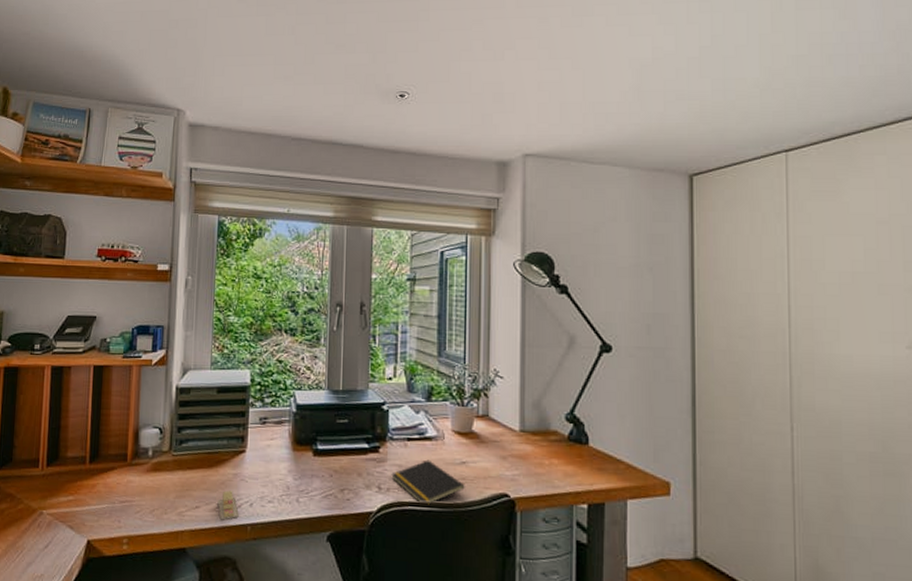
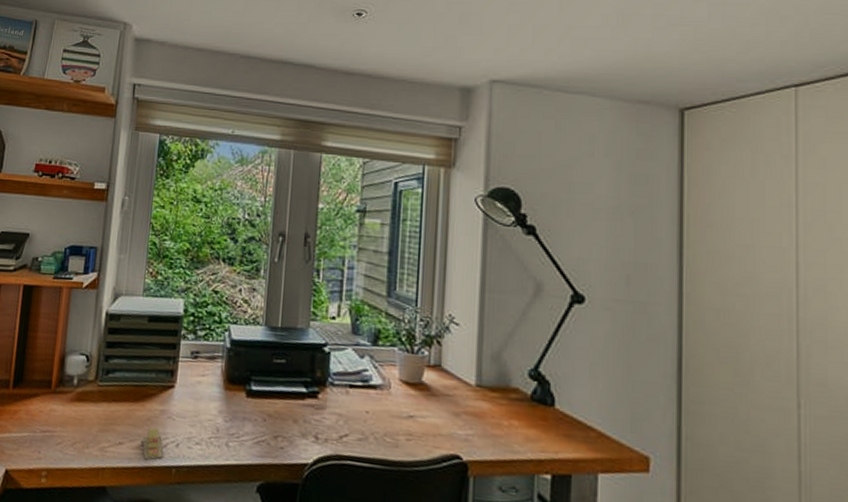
notepad: present [391,459,465,505] -> none [330,410,412,461]

